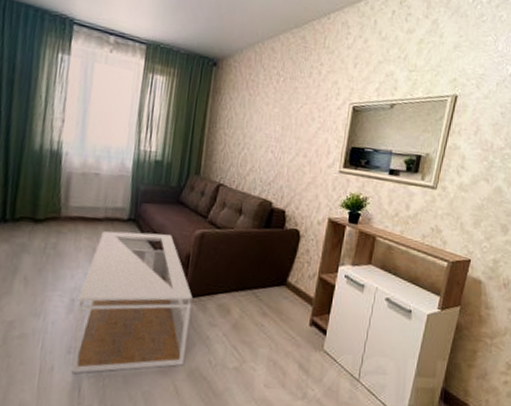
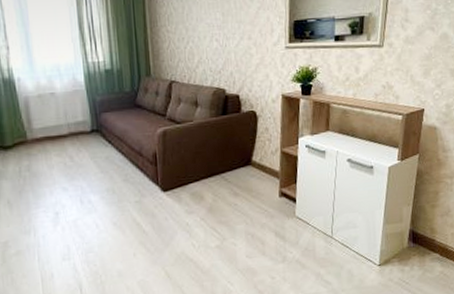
coffee table: present [71,231,193,374] -> none [61,138,171,277]

